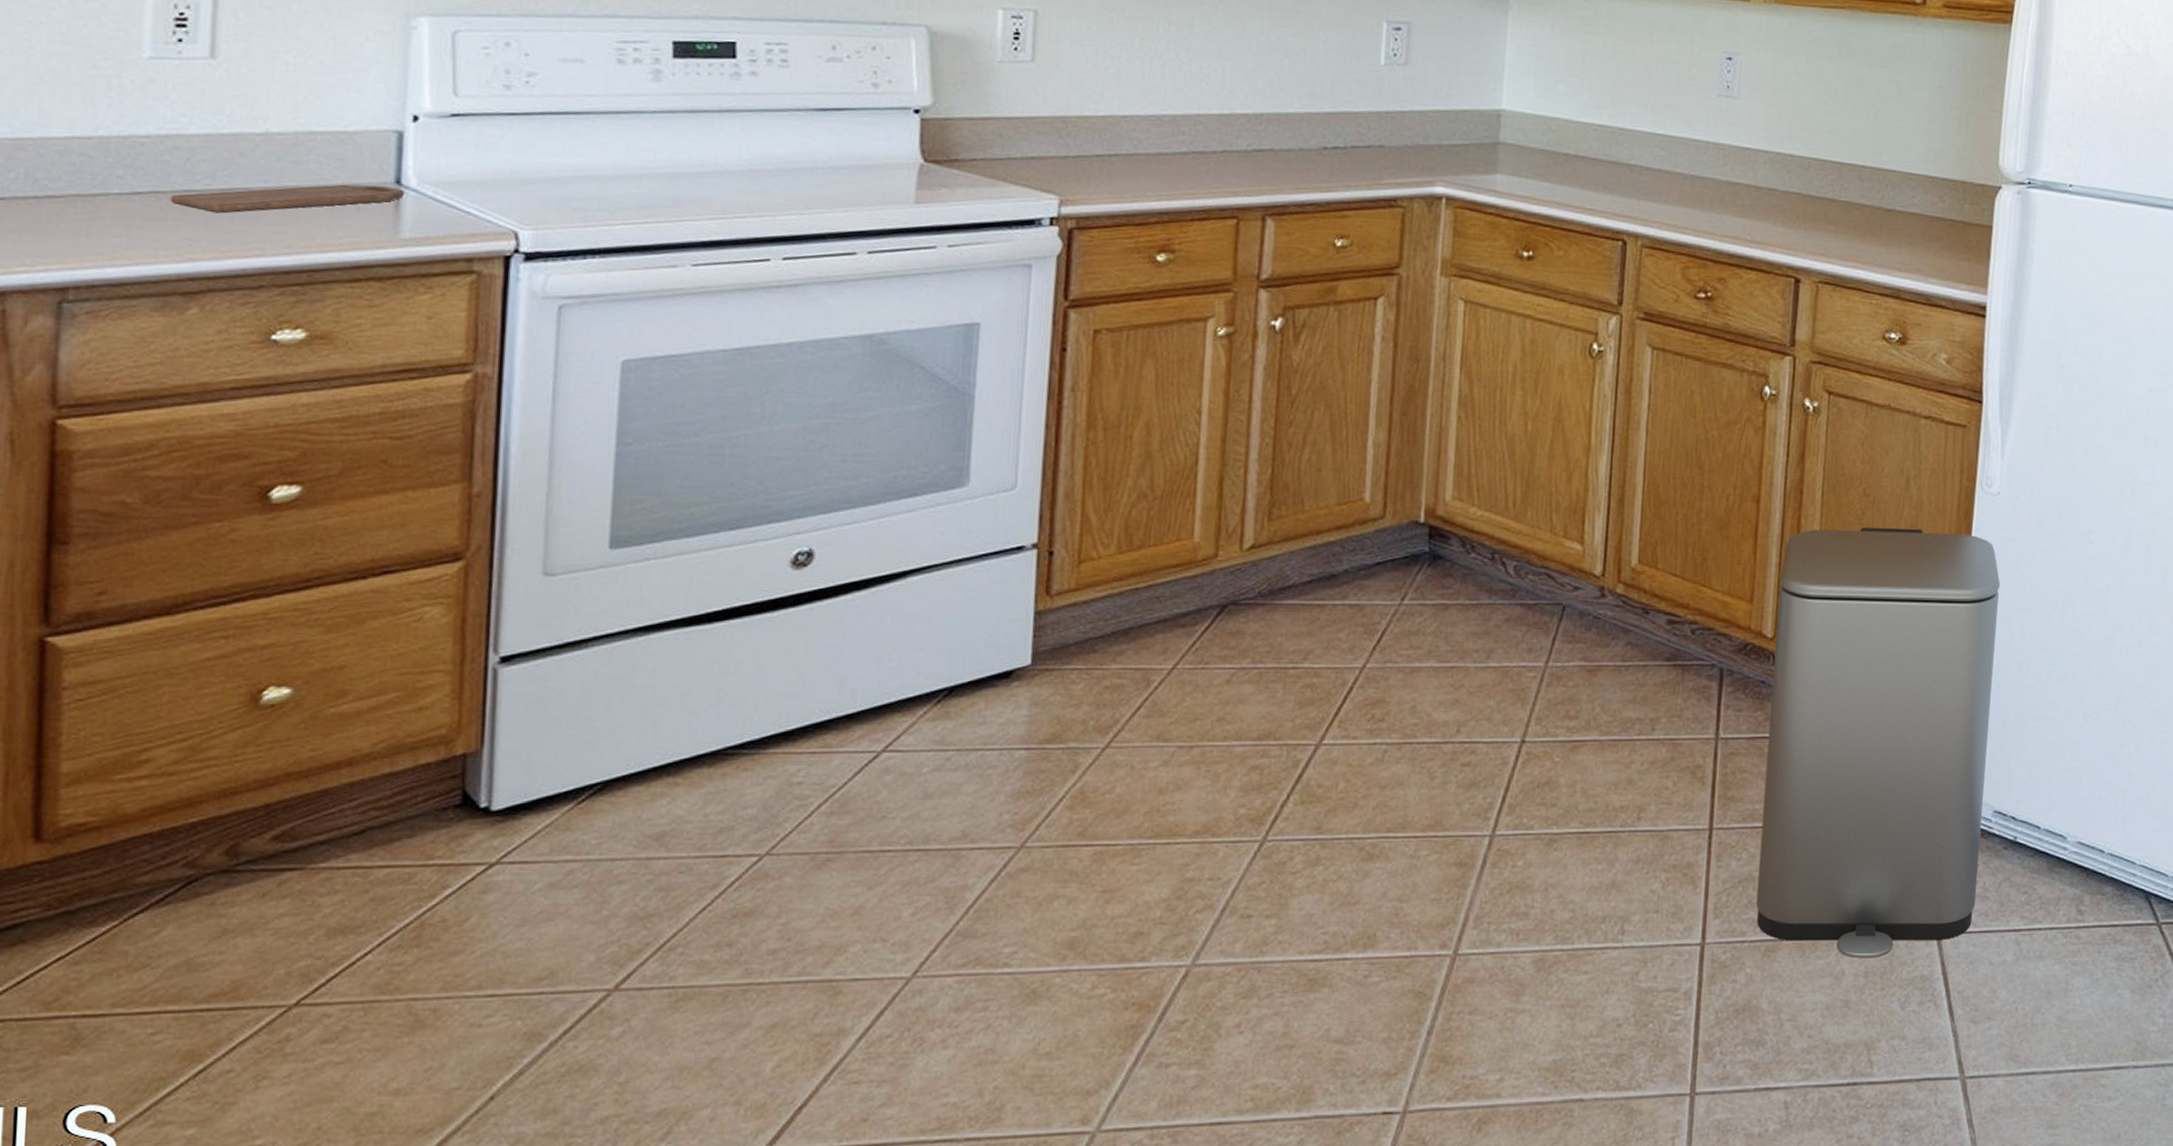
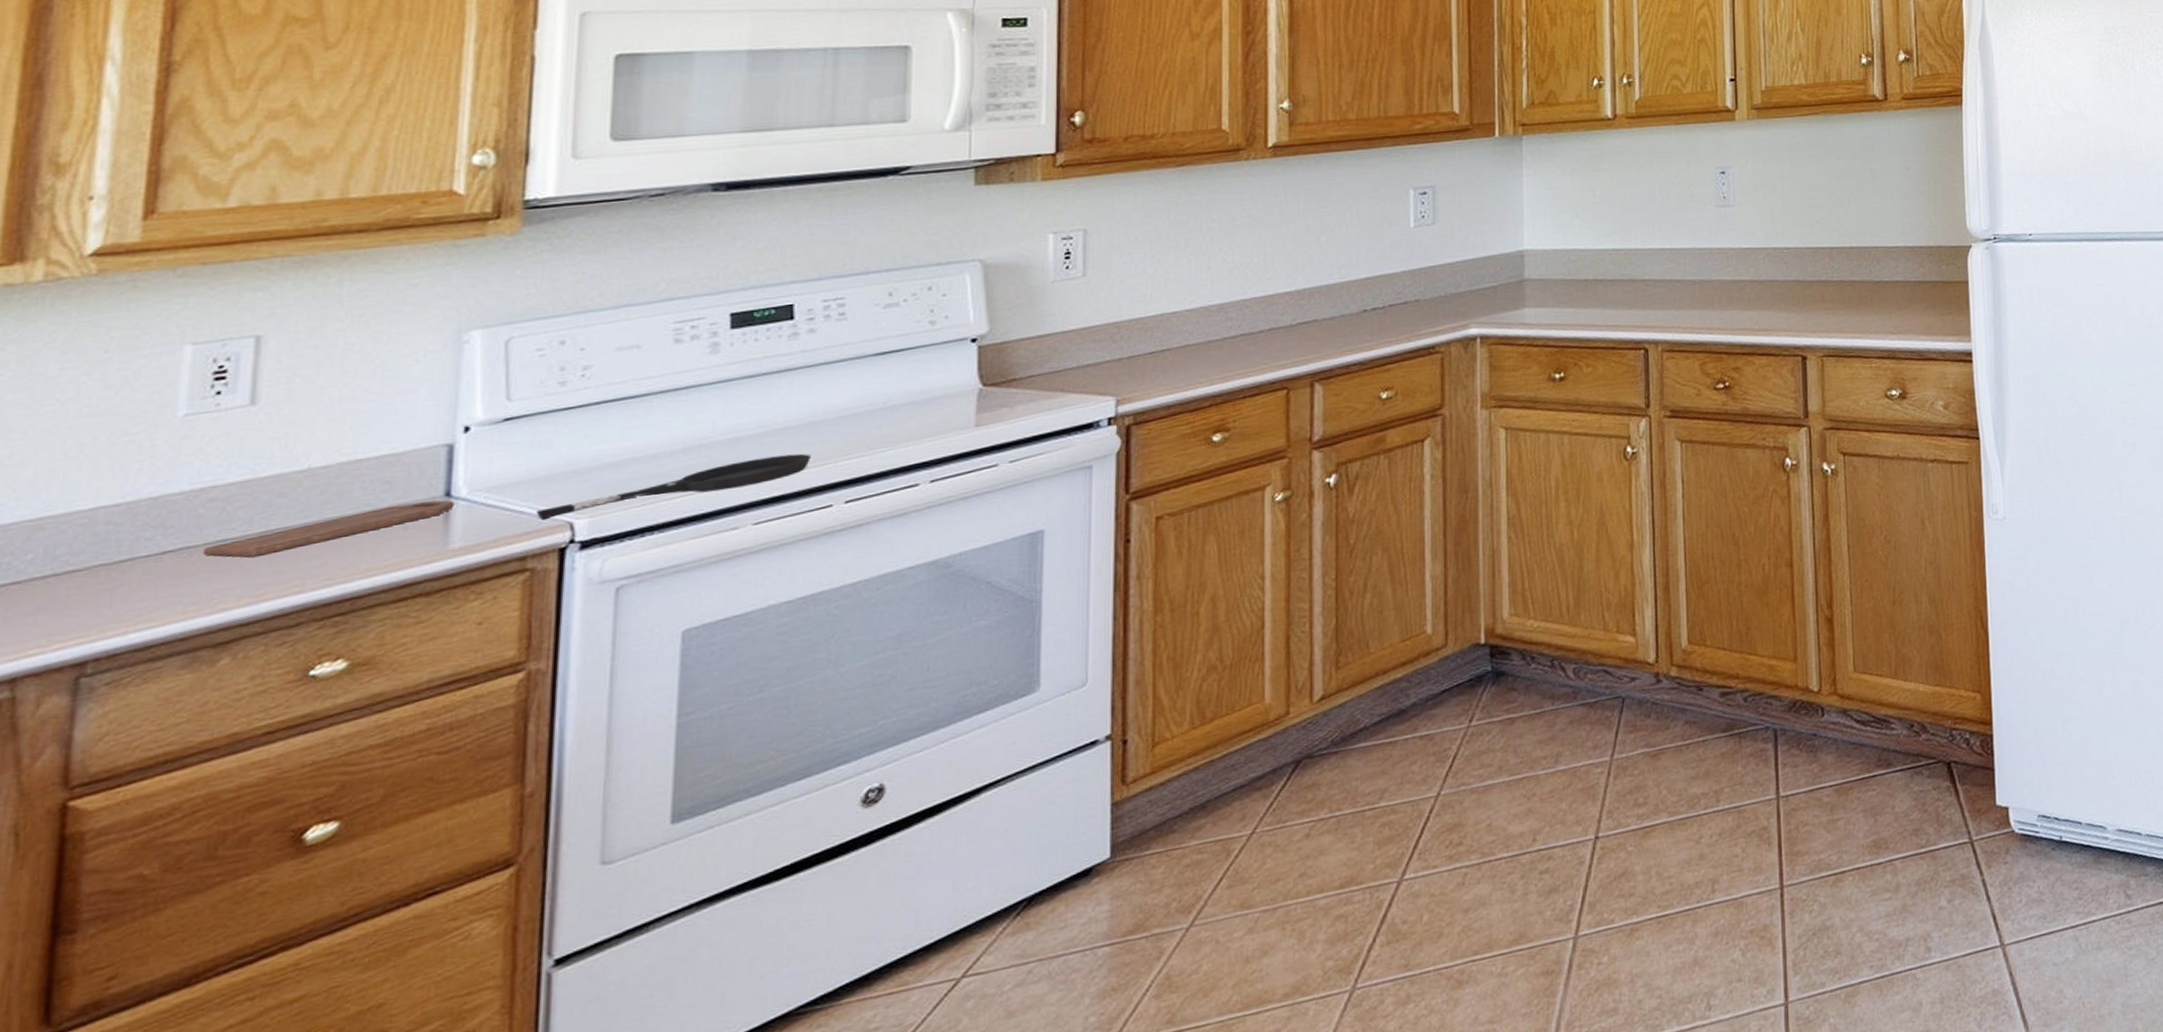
frying pan: none [482,198,750,226] -> present [536,453,811,519]
pedal bin: present [1756,528,2001,958] -> none [1818,560,2034,987]

